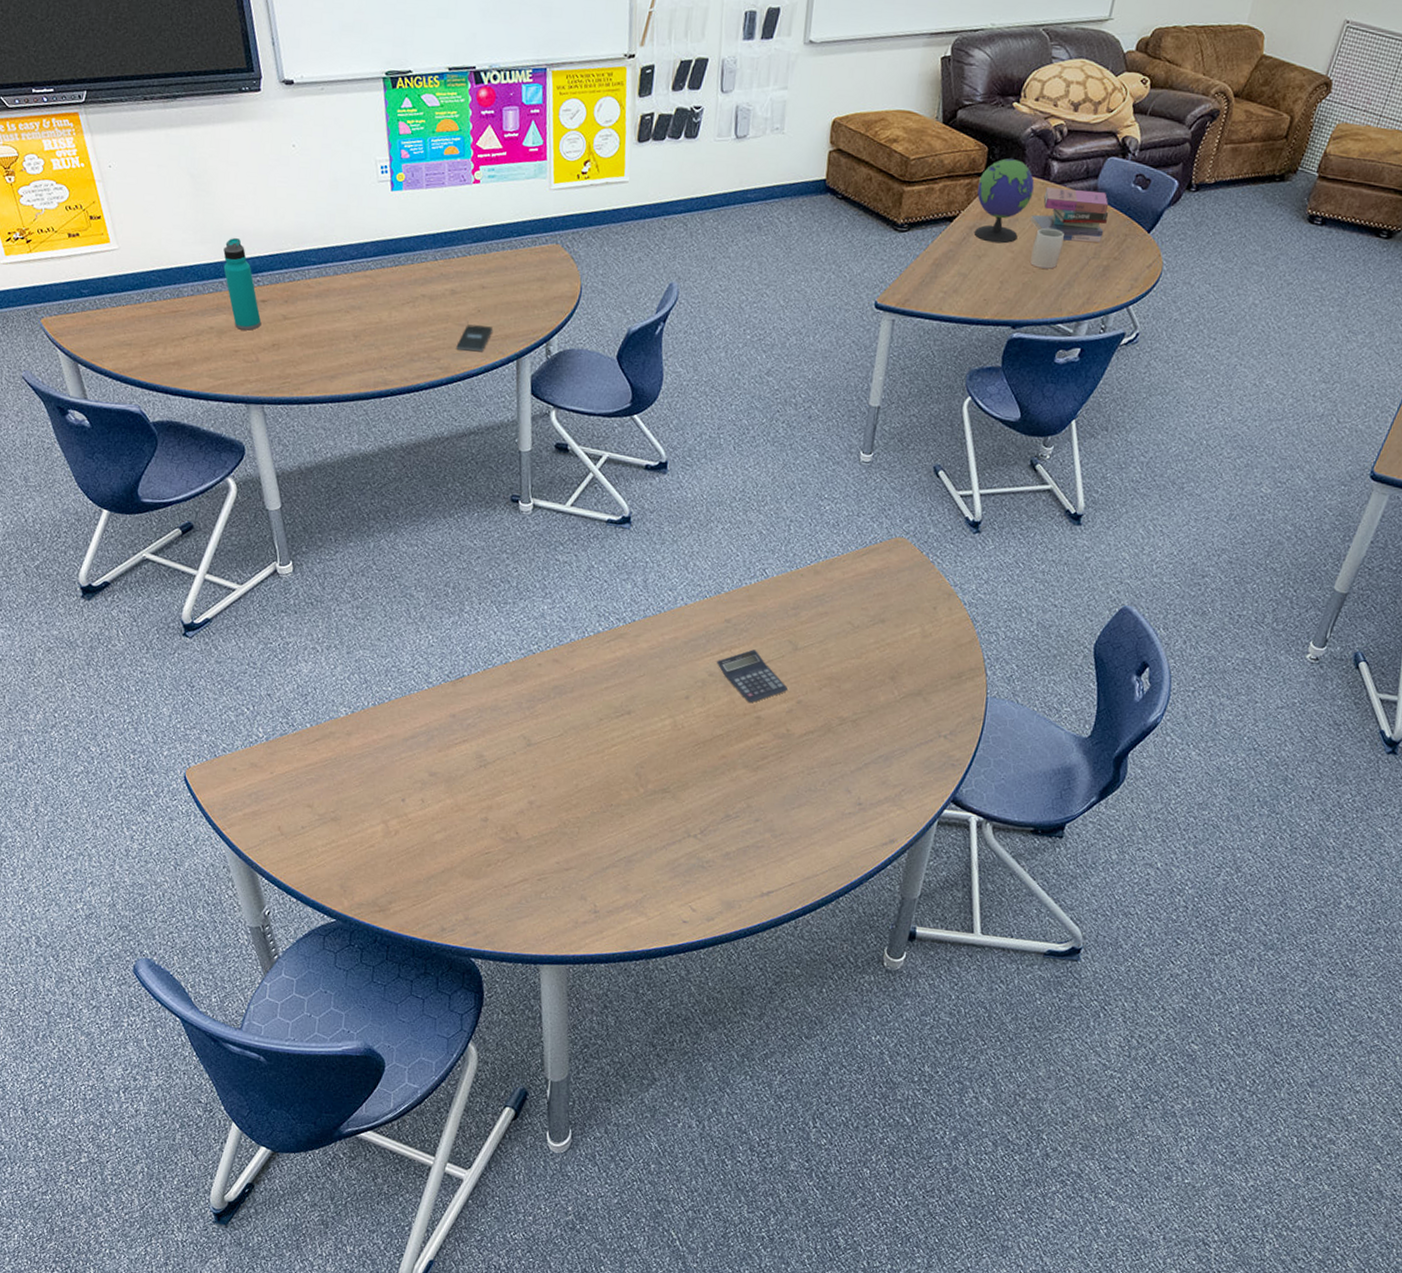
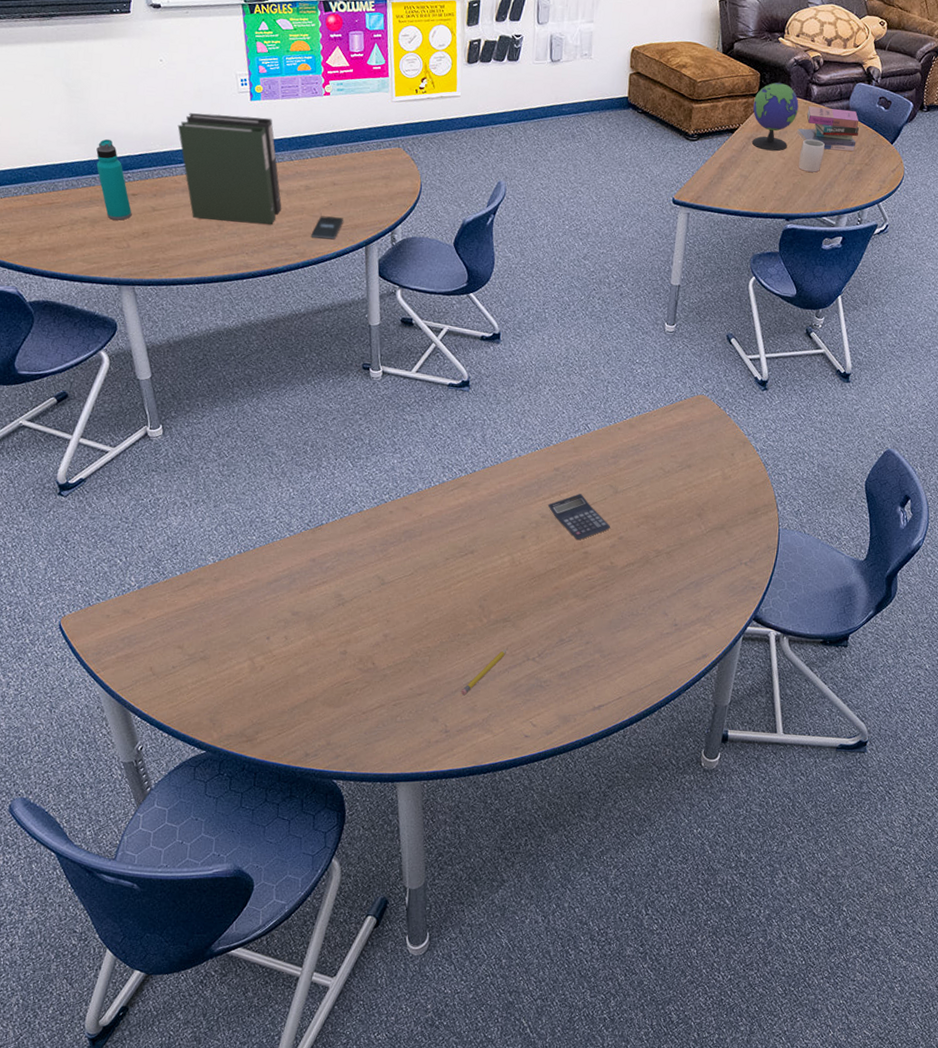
binder: none [311,206,425,335] -> present [177,113,282,225]
pencil: none [613,823,666,872] -> present [461,648,508,695]

